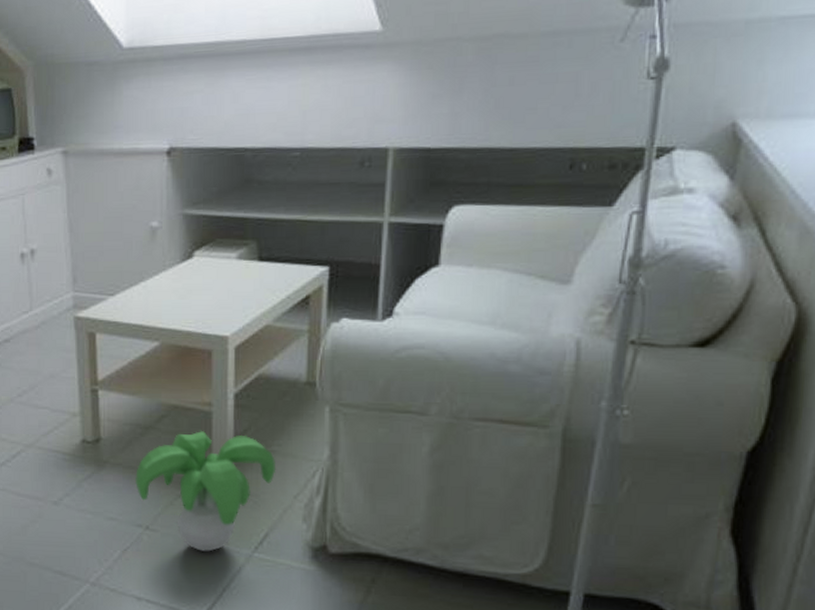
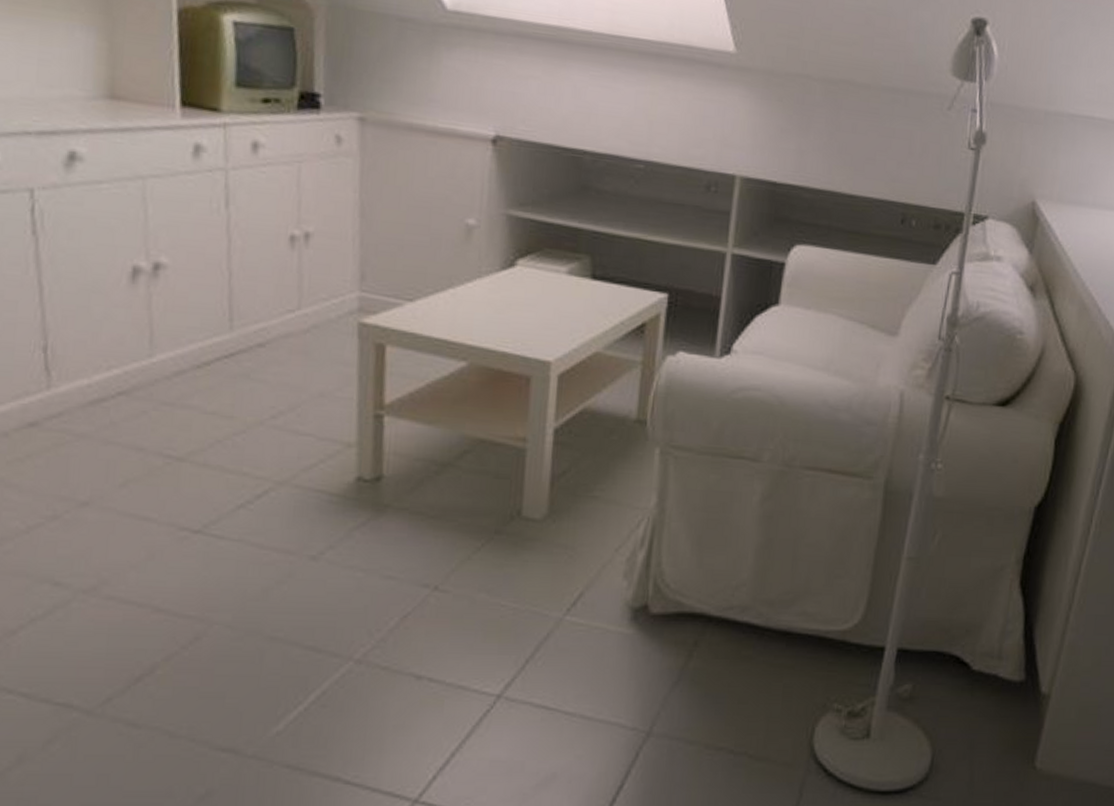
decorative plant: present [135,430,276,552] -> none [424,470,597,616]

